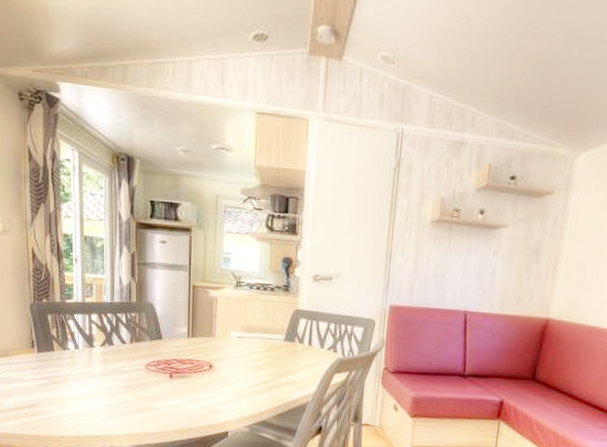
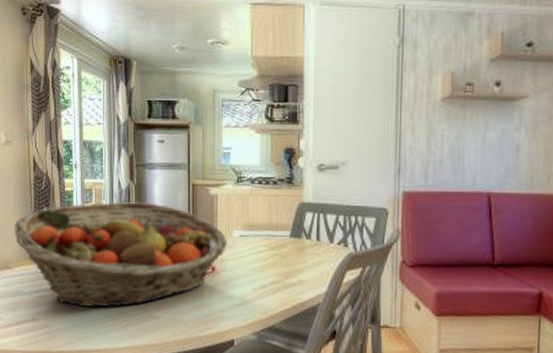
fruit basket: none [12,297,225,397] -> present [14,201,227,307]

